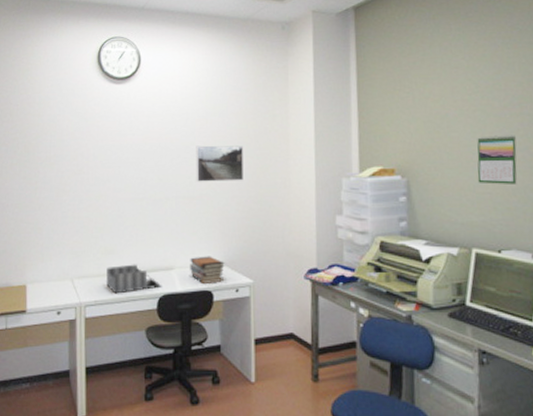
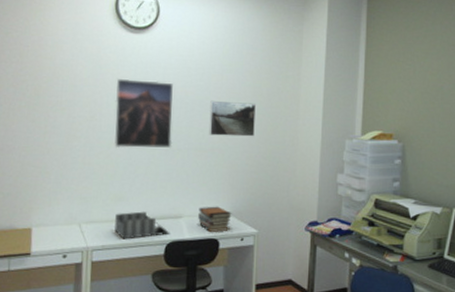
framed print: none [101,129,160,201] -> present [114,79,174,149]

